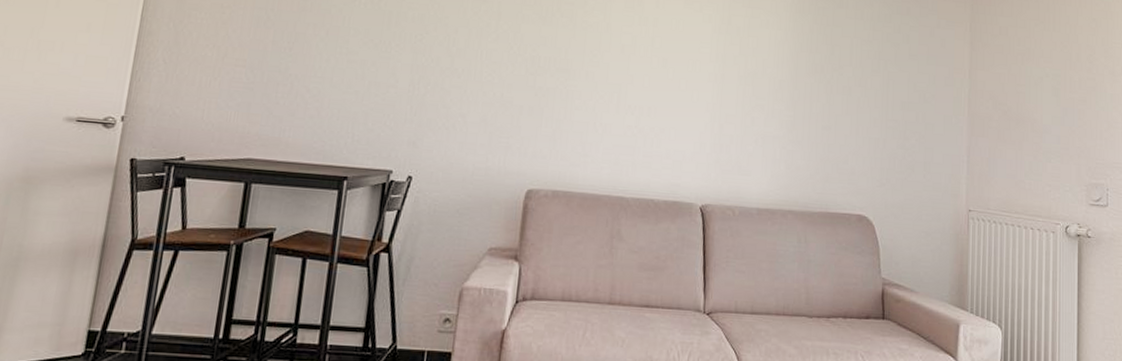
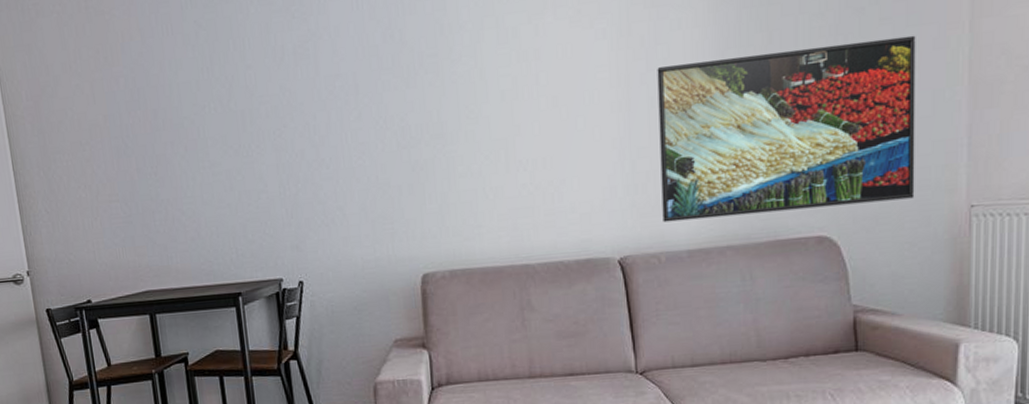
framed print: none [740,54,933,197] -> present [657,35,916,223]

